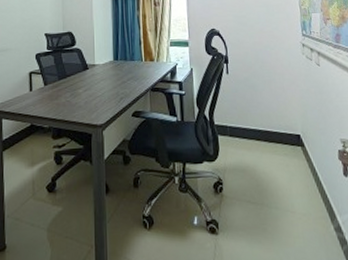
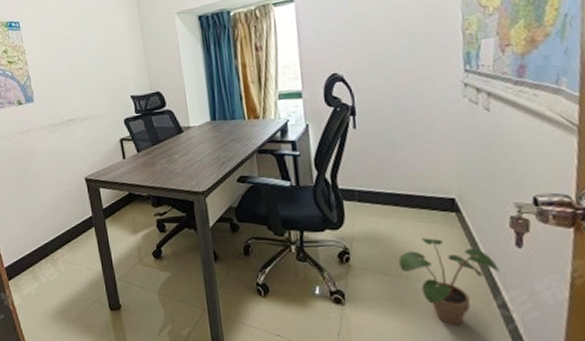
potted plant: none [261,169,334,250] -> present [399,238,500,326]

